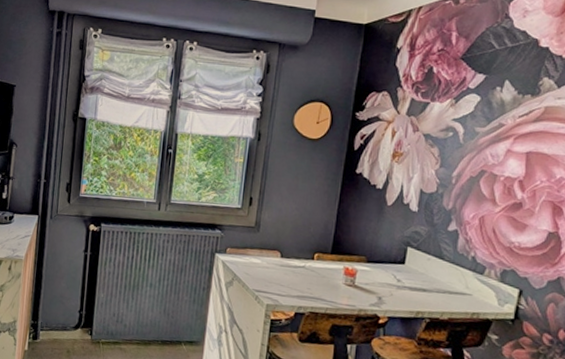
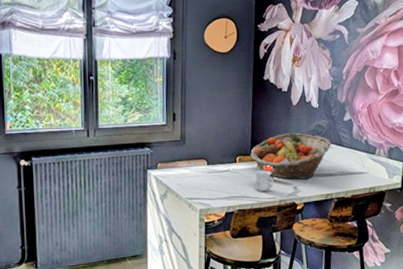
fruit basket: none [331,235,430,291] -> present [250,133,332,180]
mug: none [332,271,355,298] -> present [254,170,274,192]

